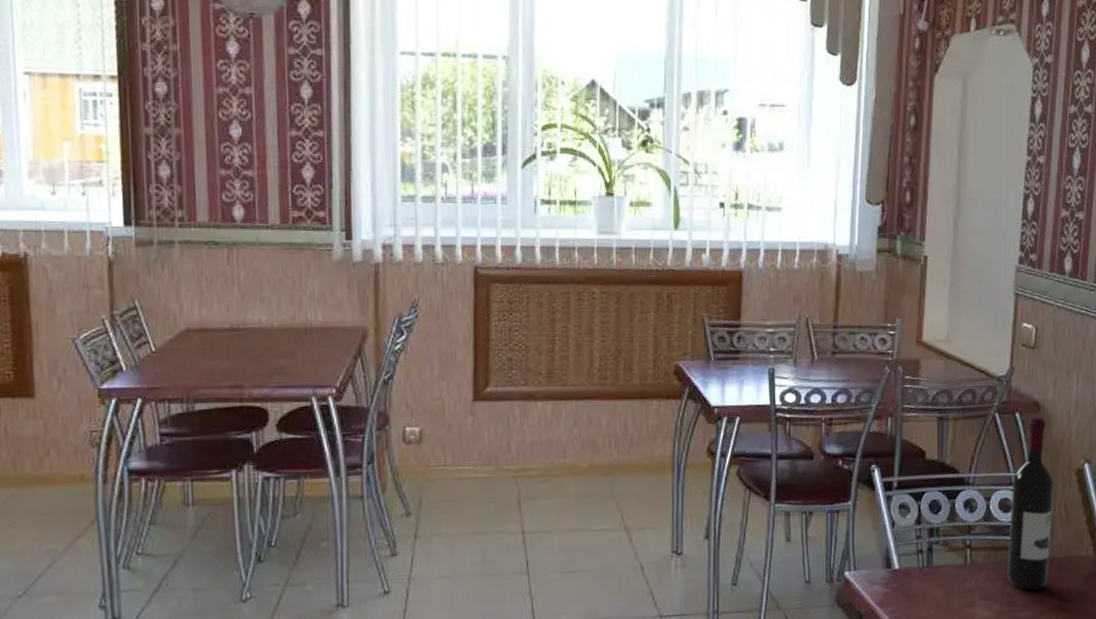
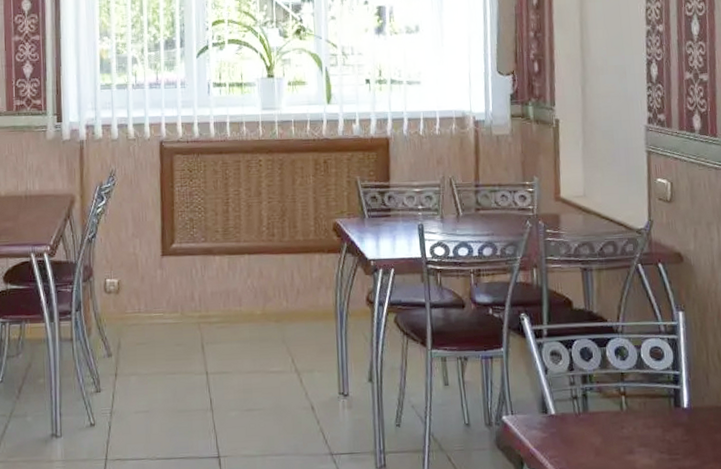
wine bottle: present [1007,416,1054,590] -> none [662,266,708,439]

